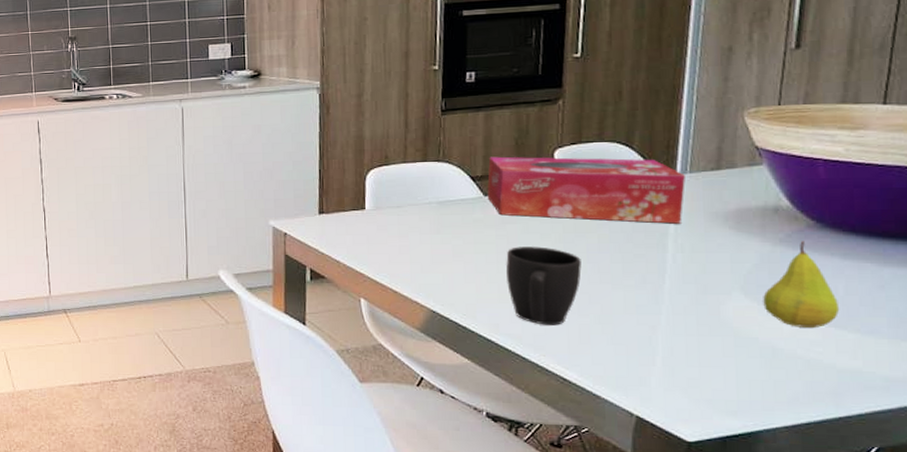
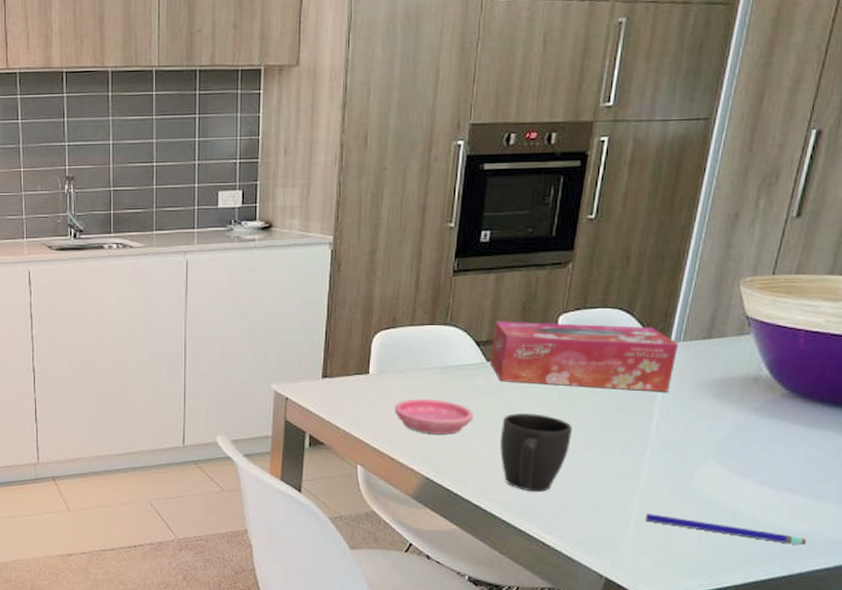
saucer: none [394,232,475,268] -> present [395,398,473,434]
pen: none [672,349,862,385] -> present [645,514,807,546]
fruit: present [763,241,840,329] -> none [732,410,798,494]

